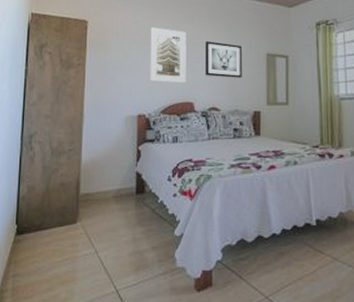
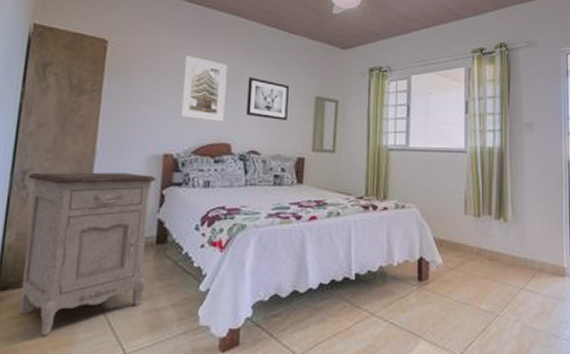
nightstand: none [33,133,133,273] -> present [19,172,156,336]

